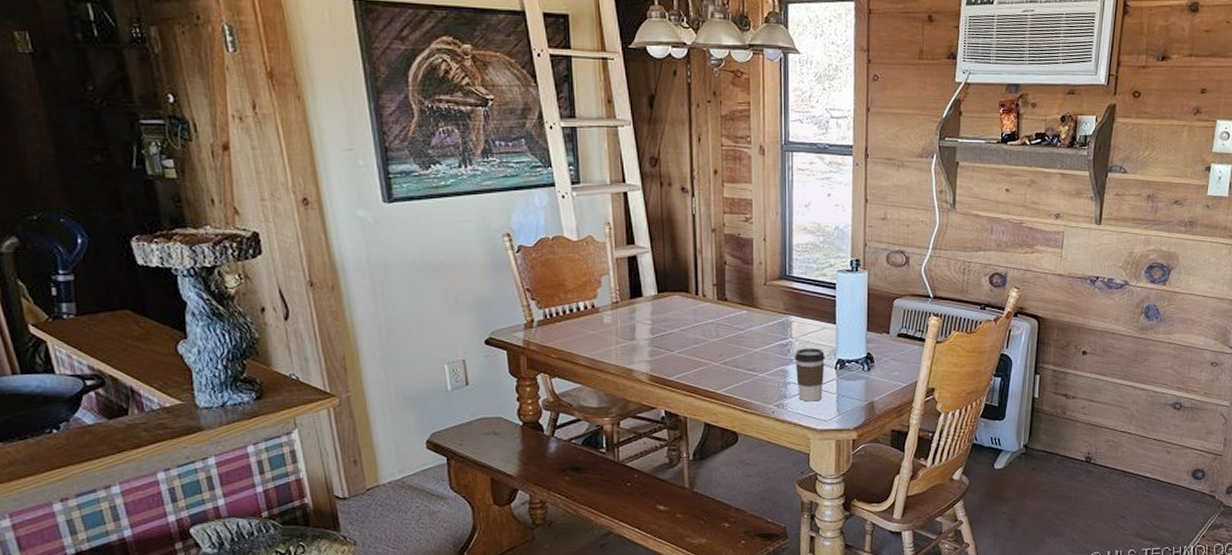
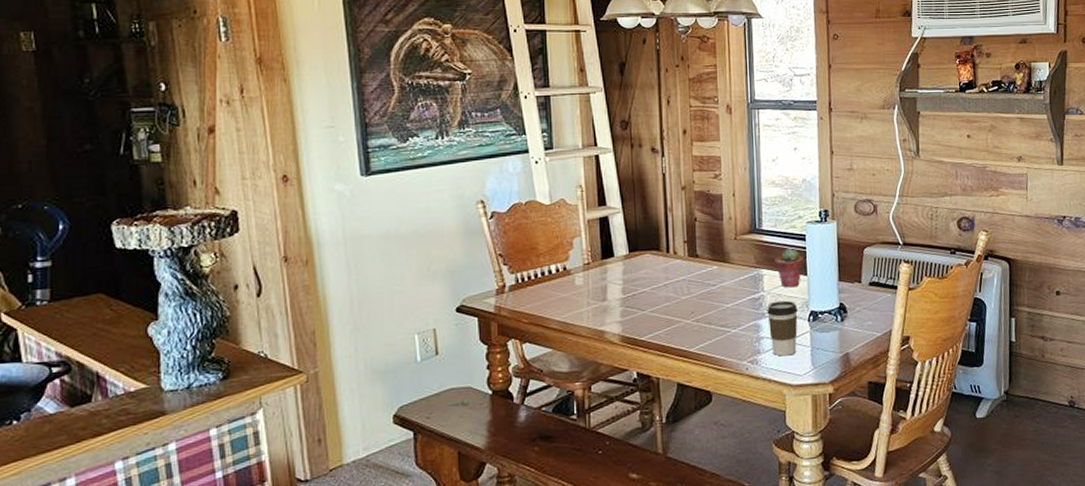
potted succulent: none [803,295,834,335] -> present [774,247,804,288]

